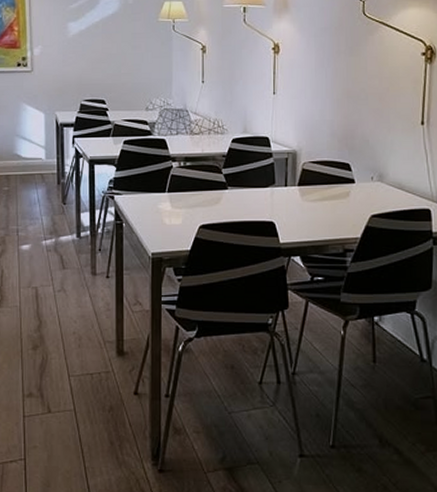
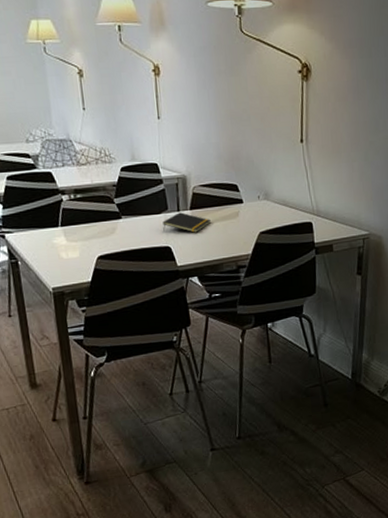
notepad: none [268,188,319,210] -> present [162,212,211,233]

